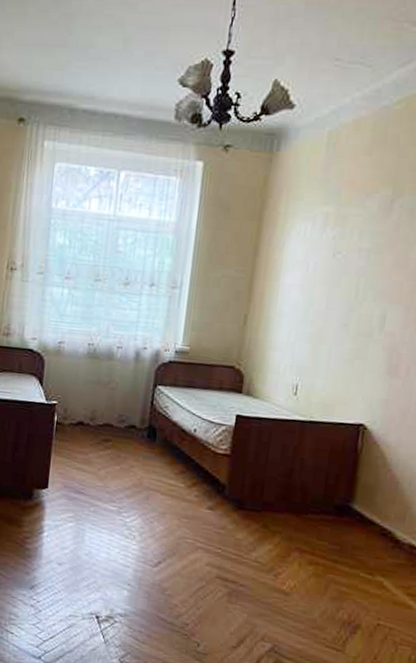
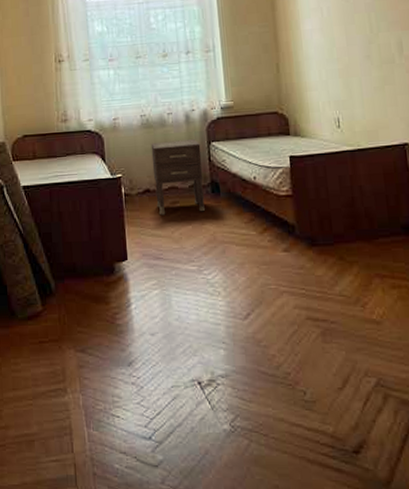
nightstand: none [87,374,146,454] -> present [151,139,206,216]

